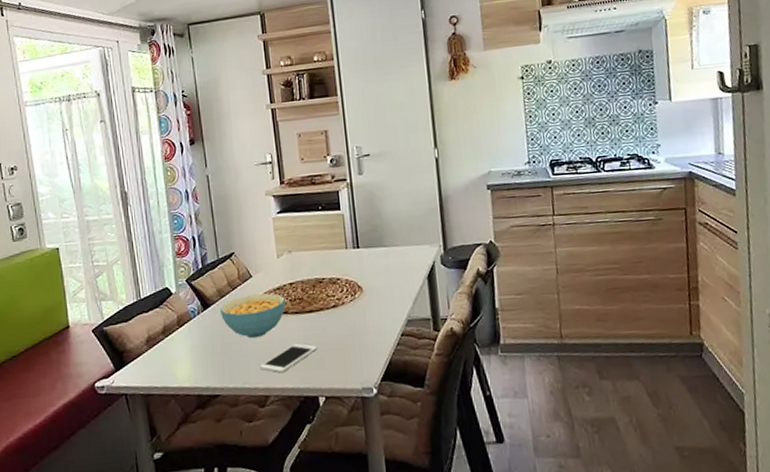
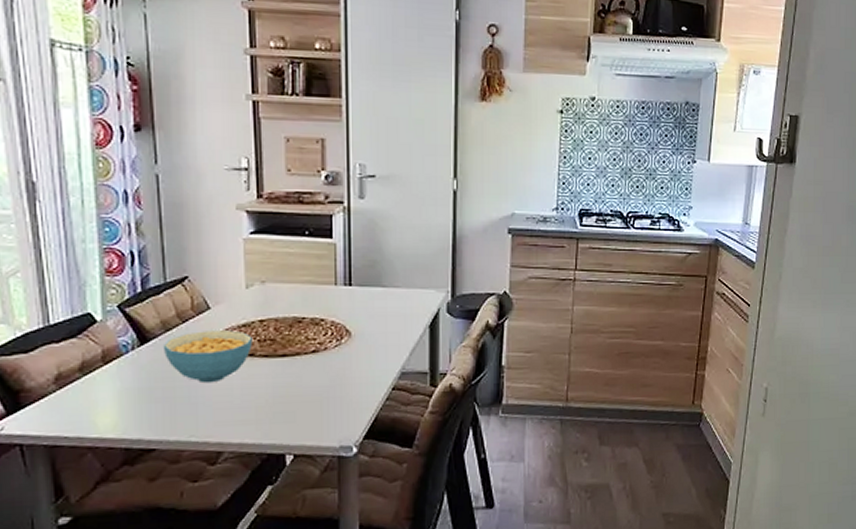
cell phone: present [260,343,318,373] -> none [213,391,289,426]

